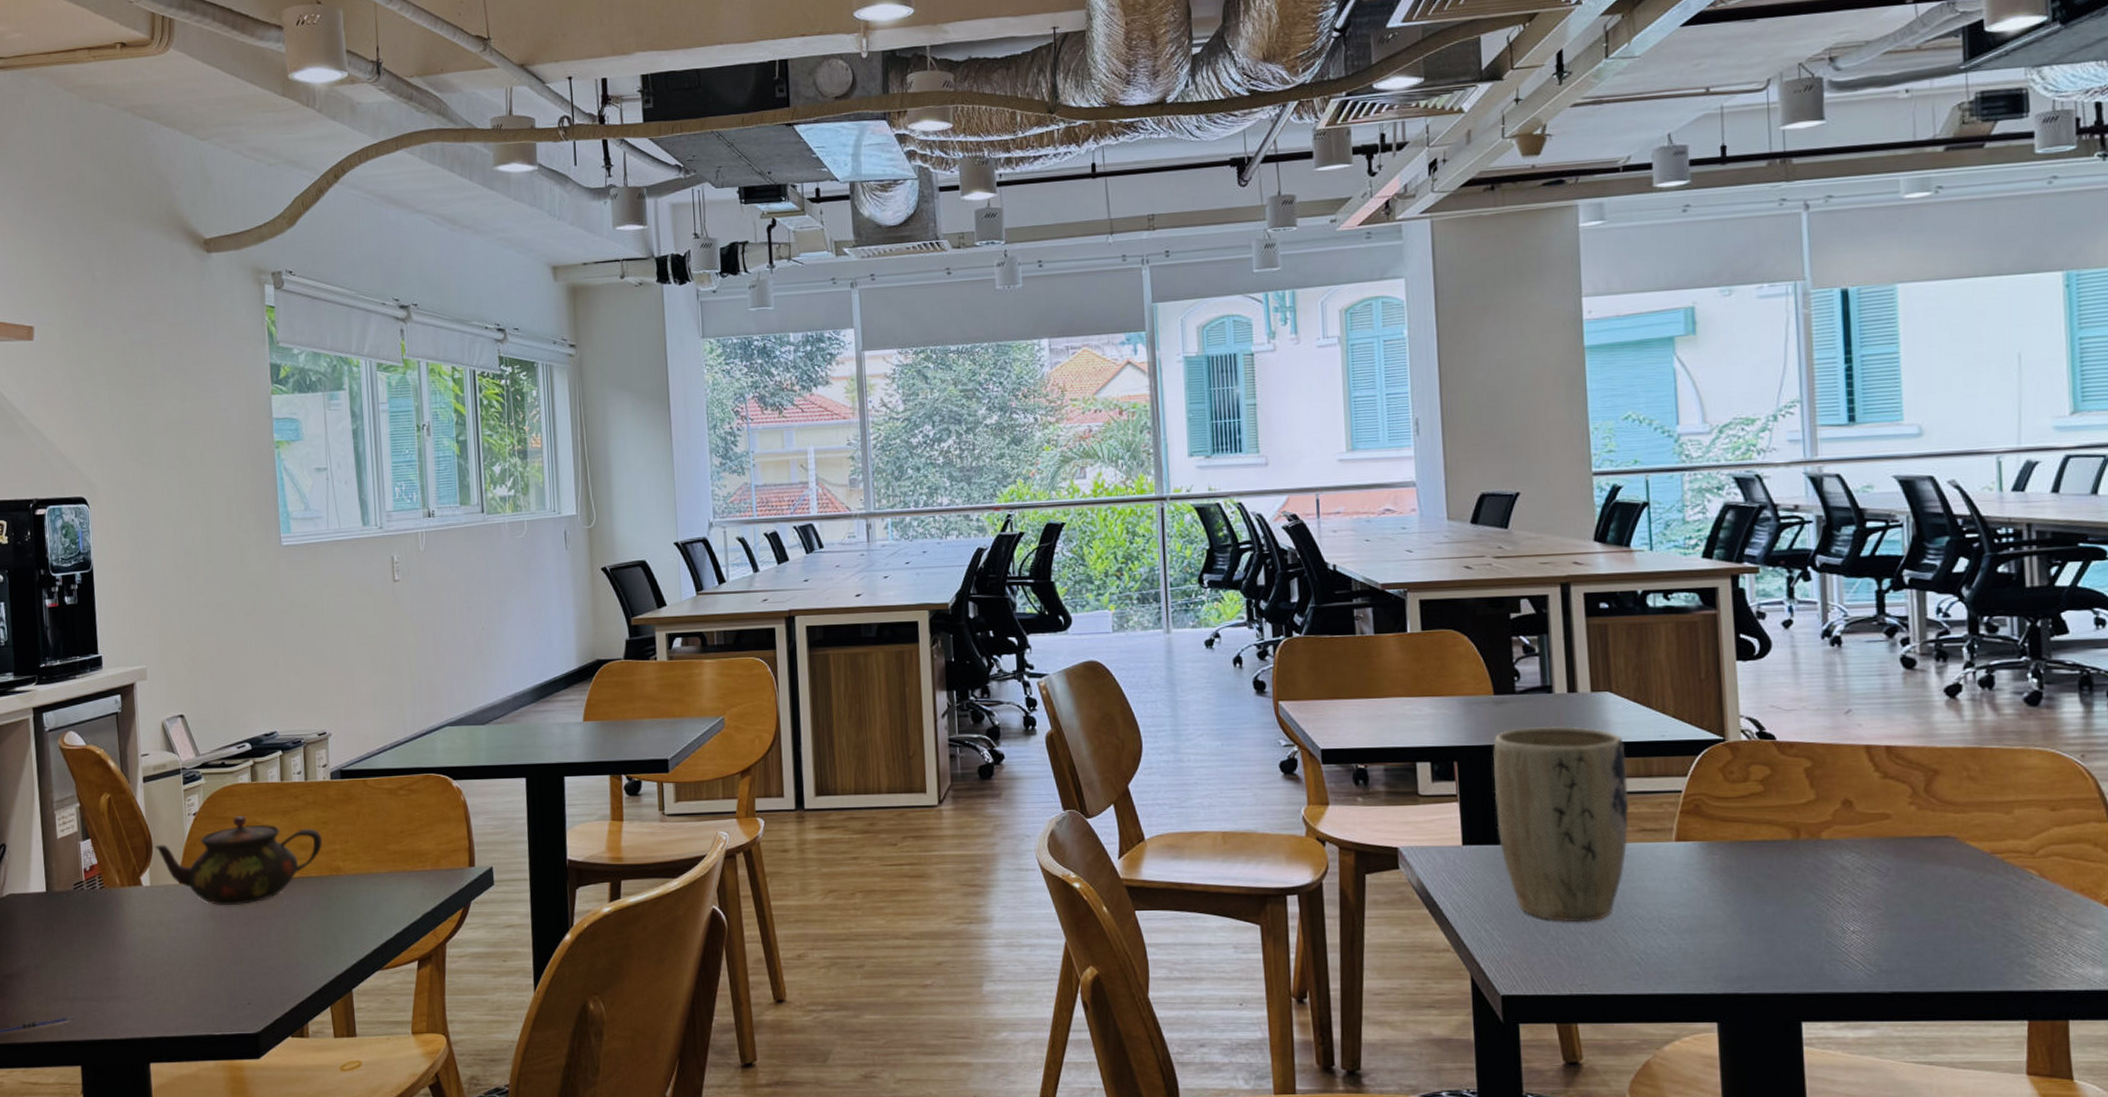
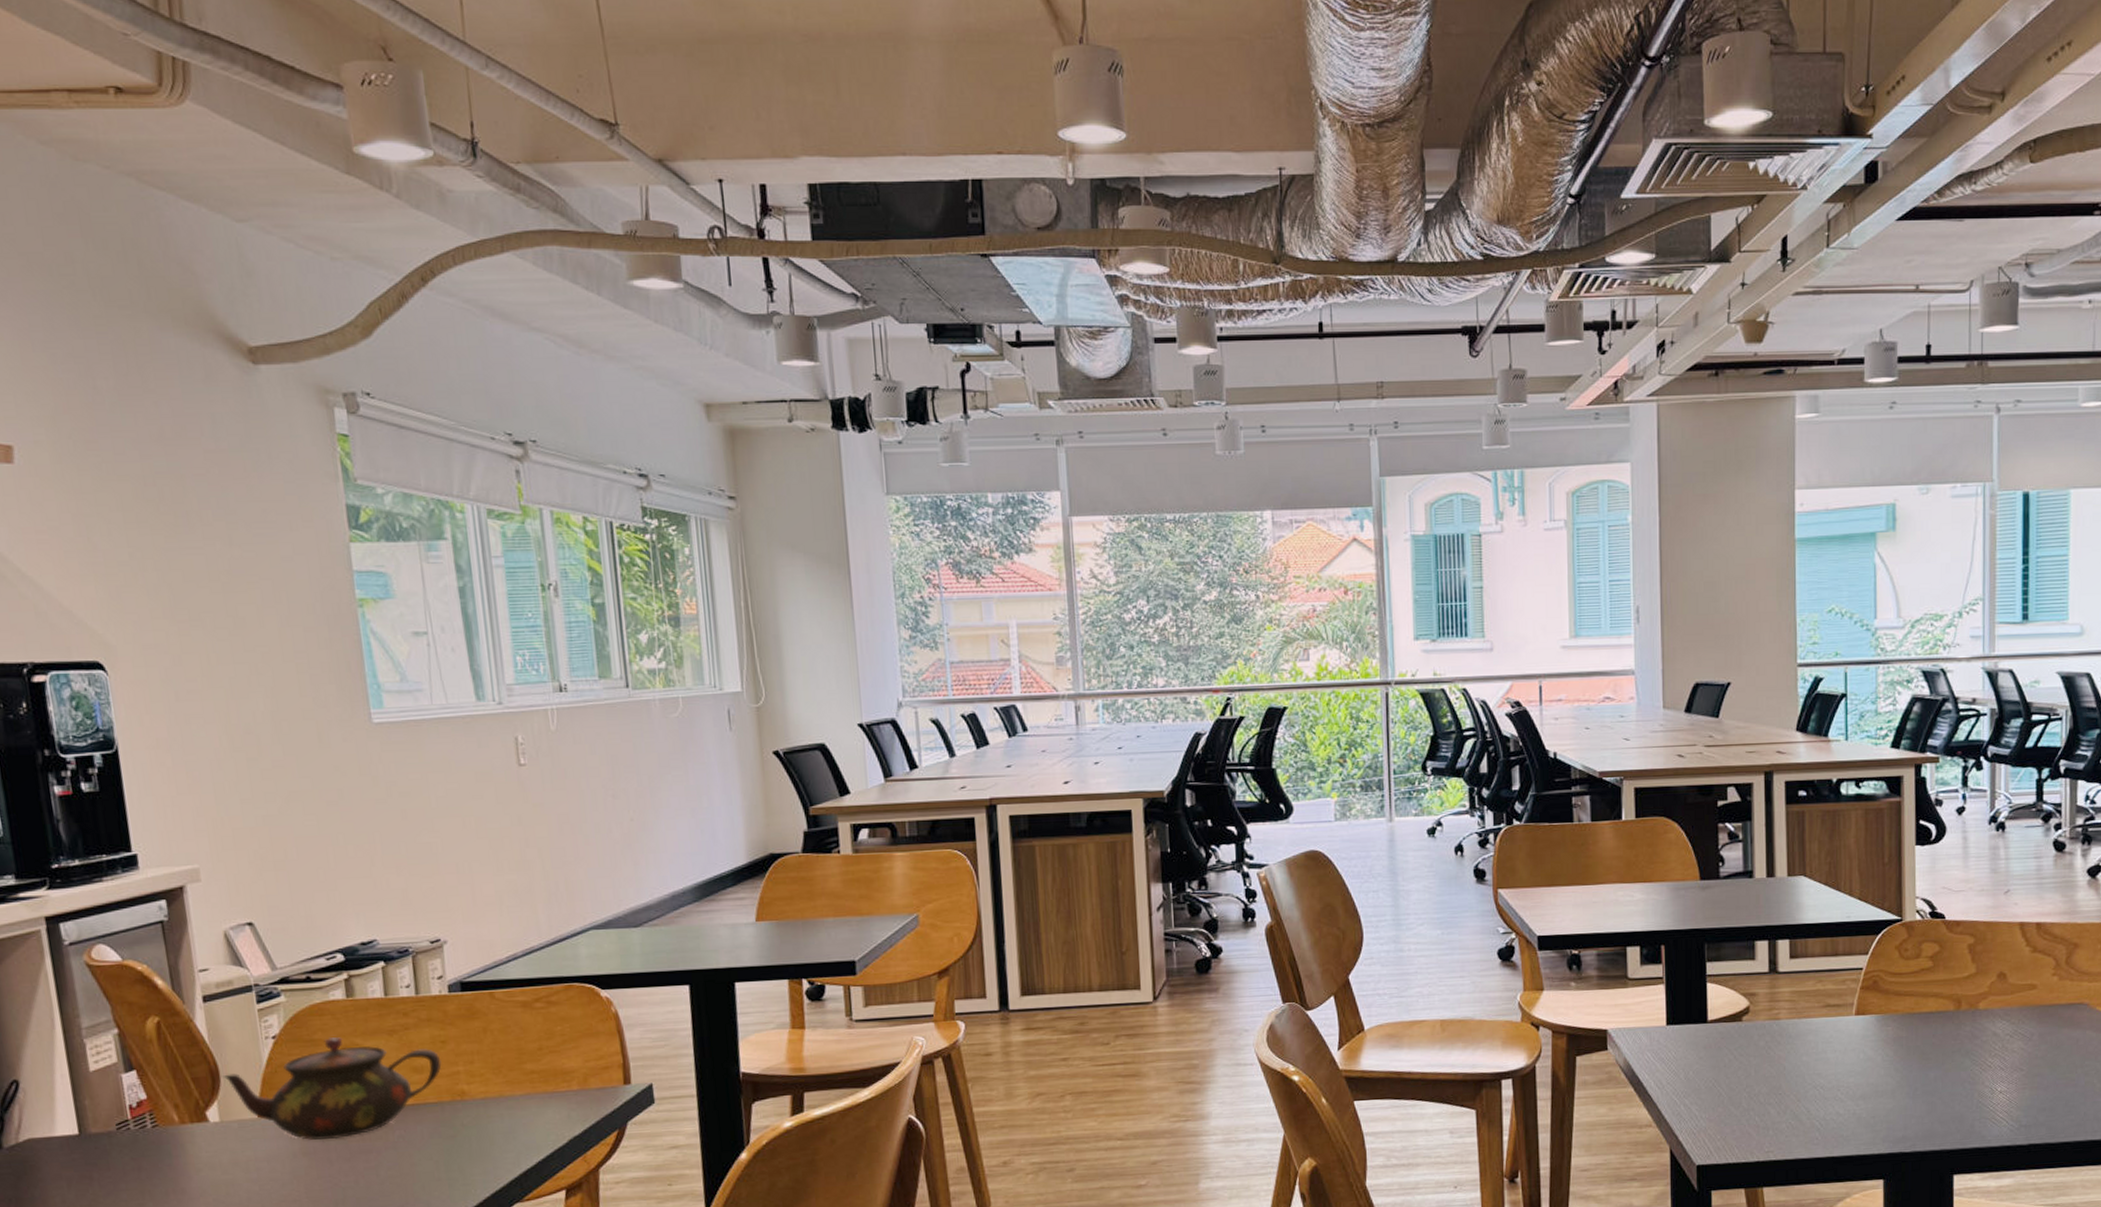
plant pot: present [1493,726,1629,923] -> none [1697,909,1817,1095]

